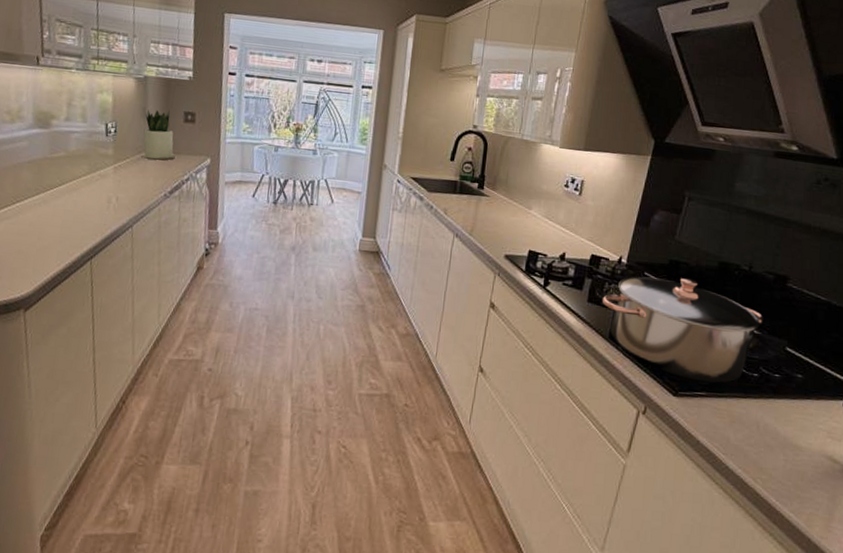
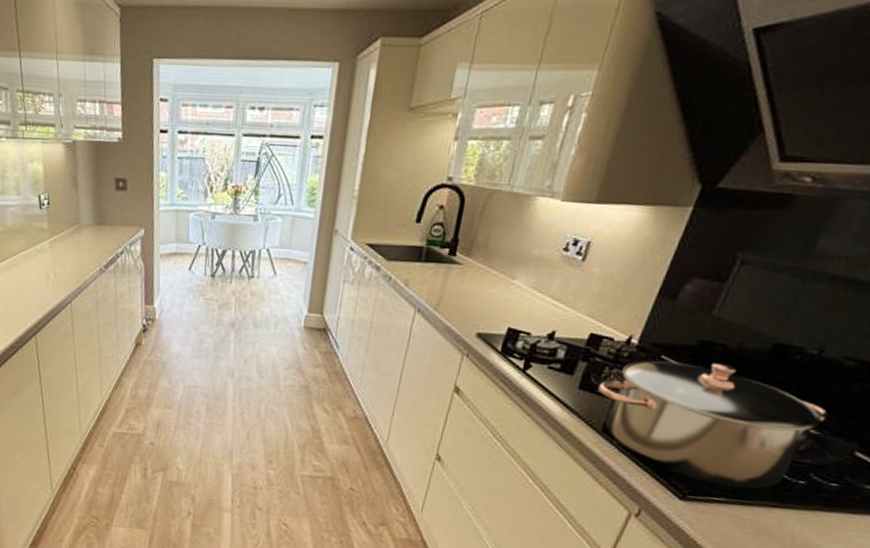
planter: present [141,109,177,161] -> none [74,176,110,233]

